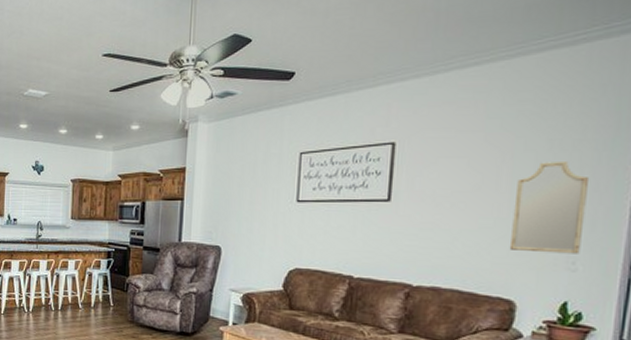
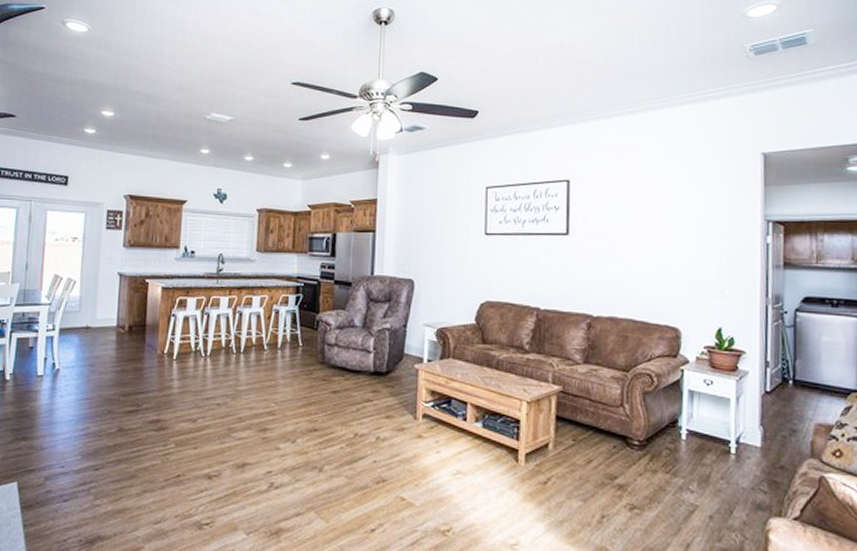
home mirror: present [509,160,590,254] -> none [671,200,728,284]

